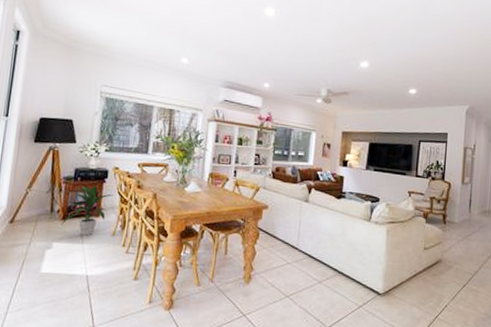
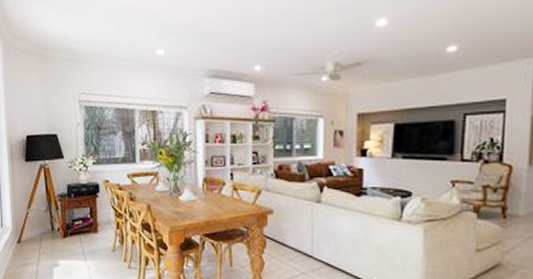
indoor plant: present [61,184,114,236] -> none [63,200,109,252]

